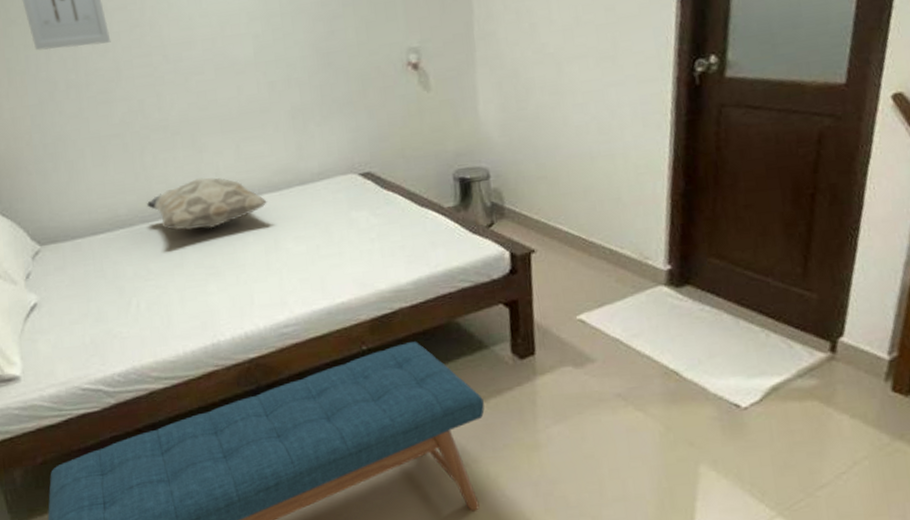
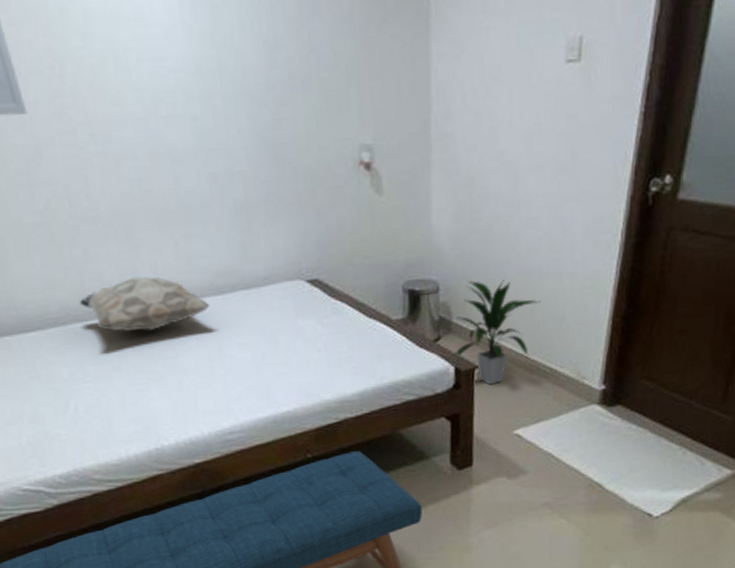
indoor plant: none [508,164,595,270] -> present [453,280,541,386]

